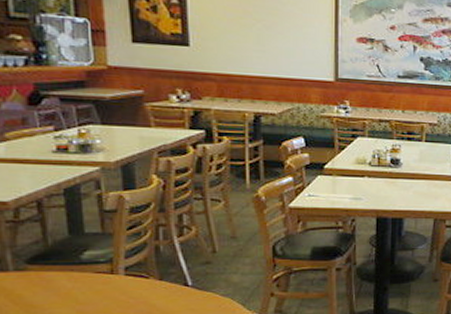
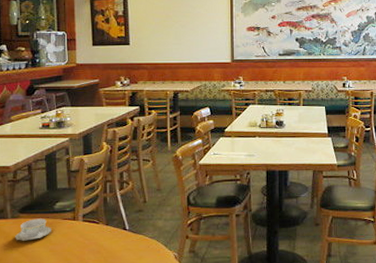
teacup: none [22,271,78,300] -> present [15,218,51,241]

